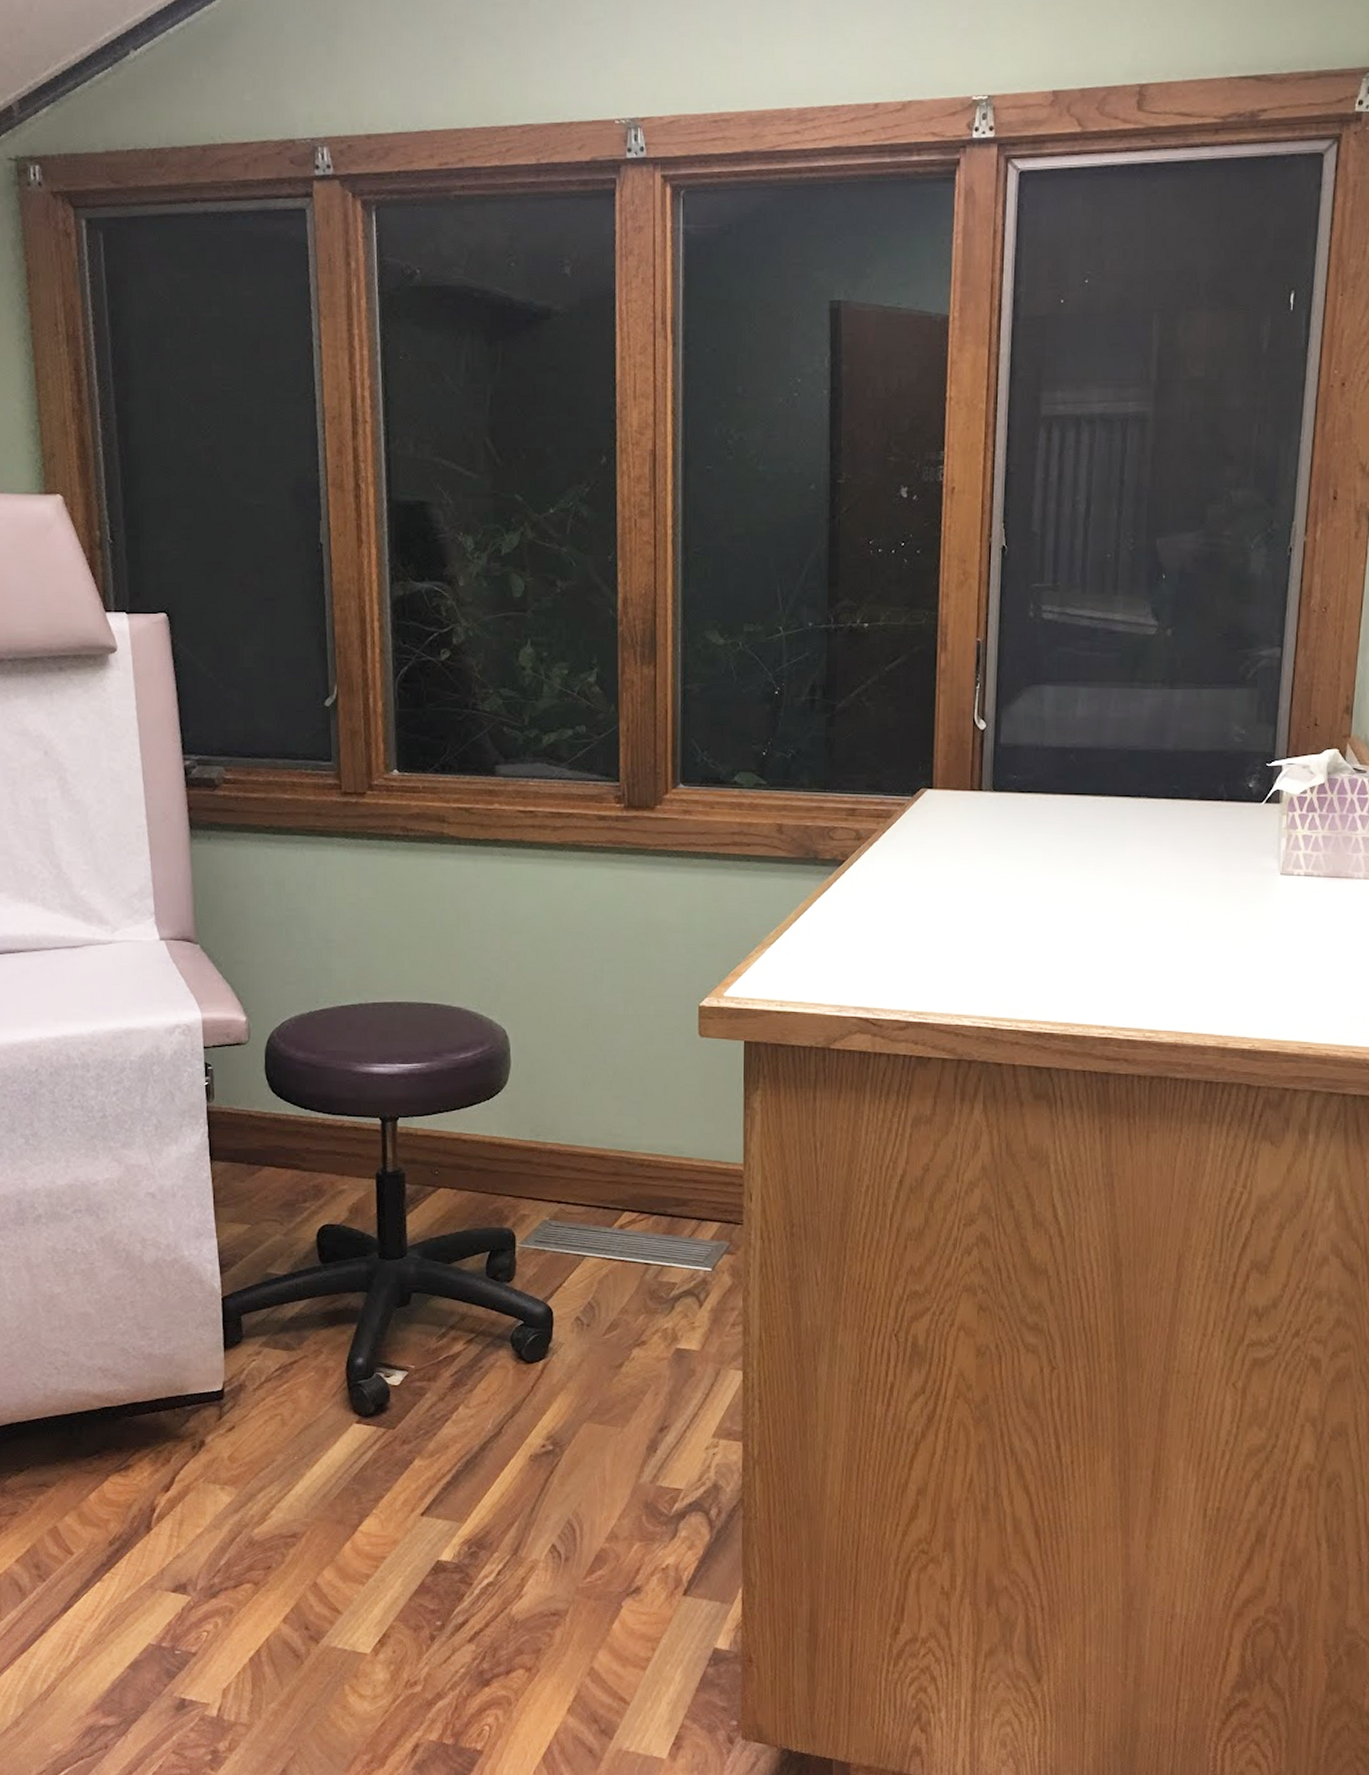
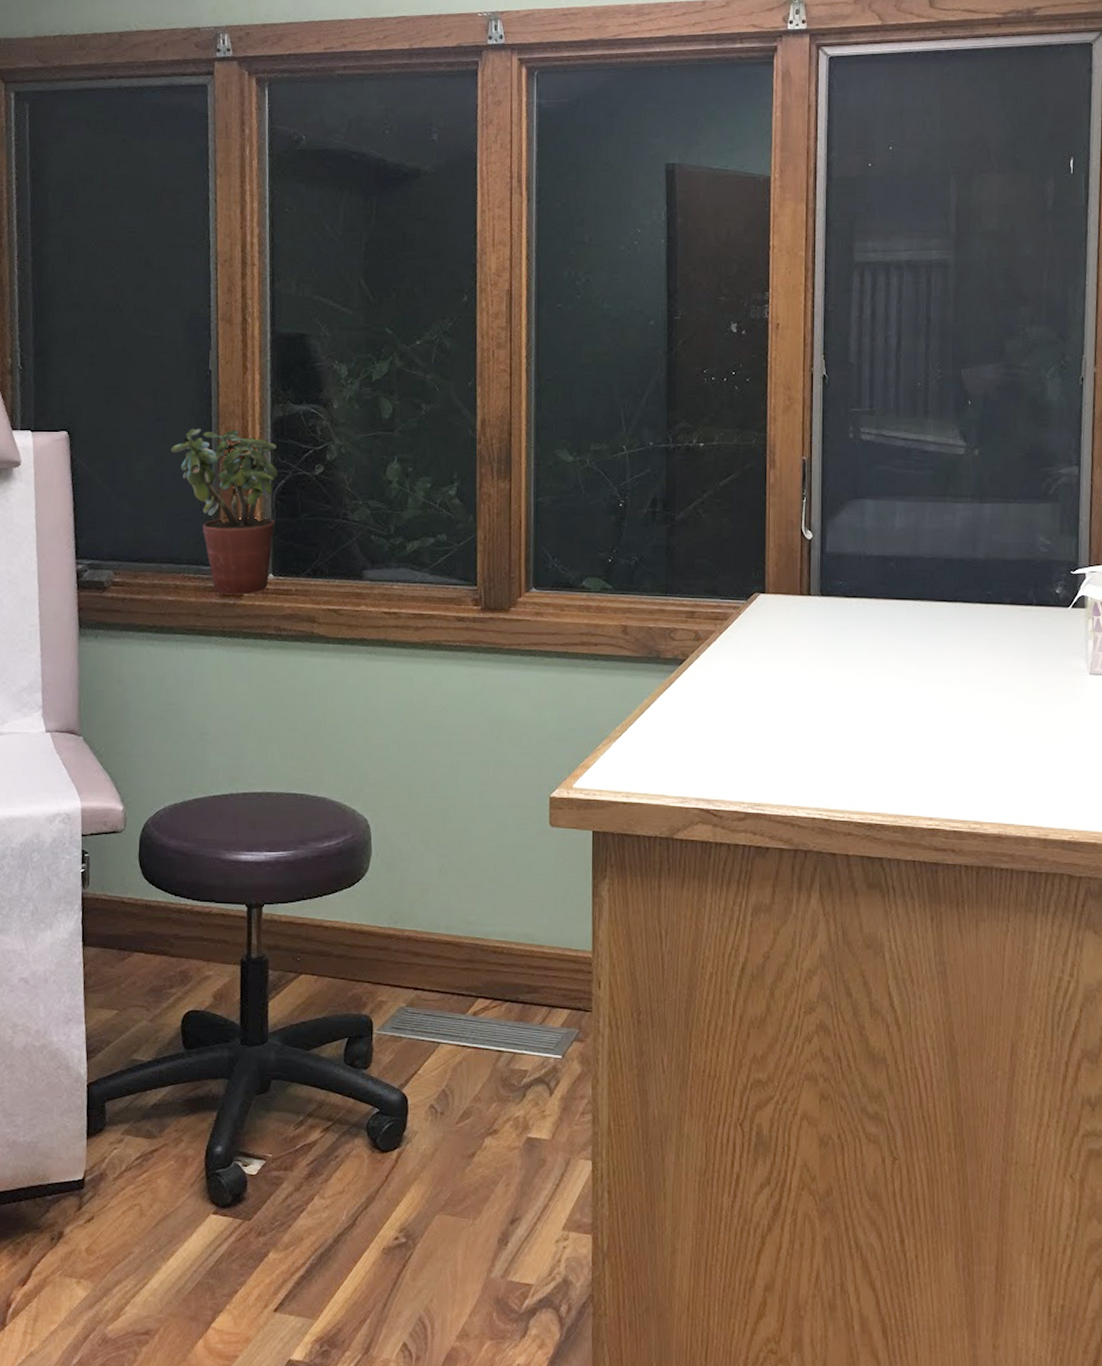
potted plant: none [281,609,400,793] -> present [171,428,278,595]

